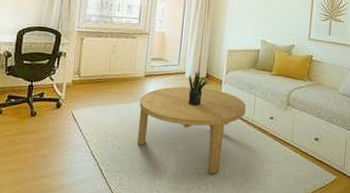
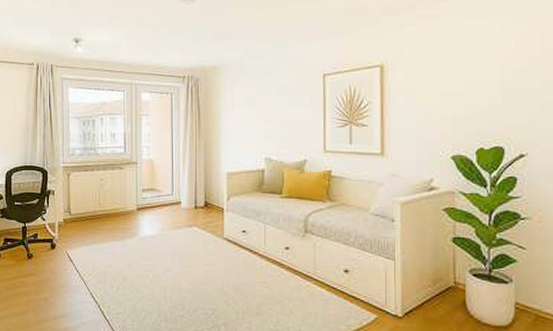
coffee table: present [137,86,246,174] -> none [135,217,255,315]
potted plant: present [188,71,210,106] -> none [185,199,209,239]

